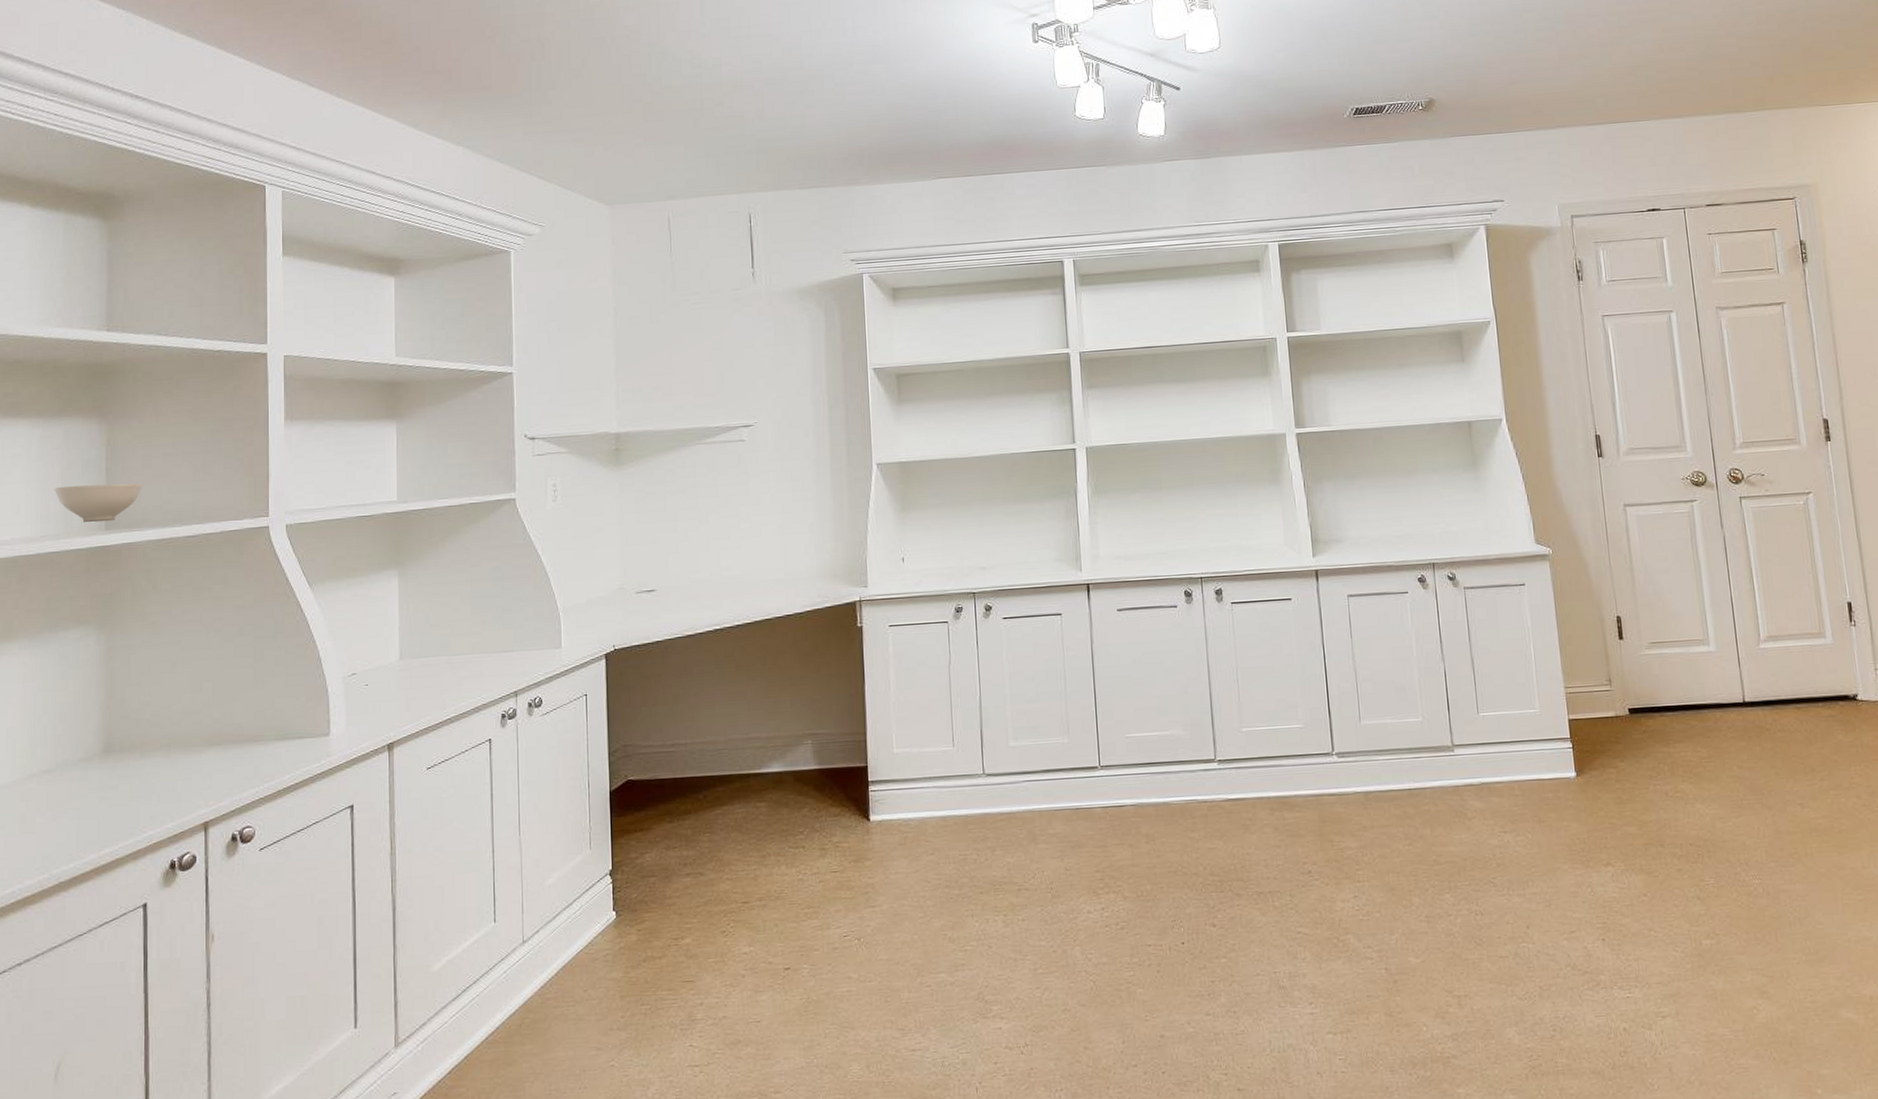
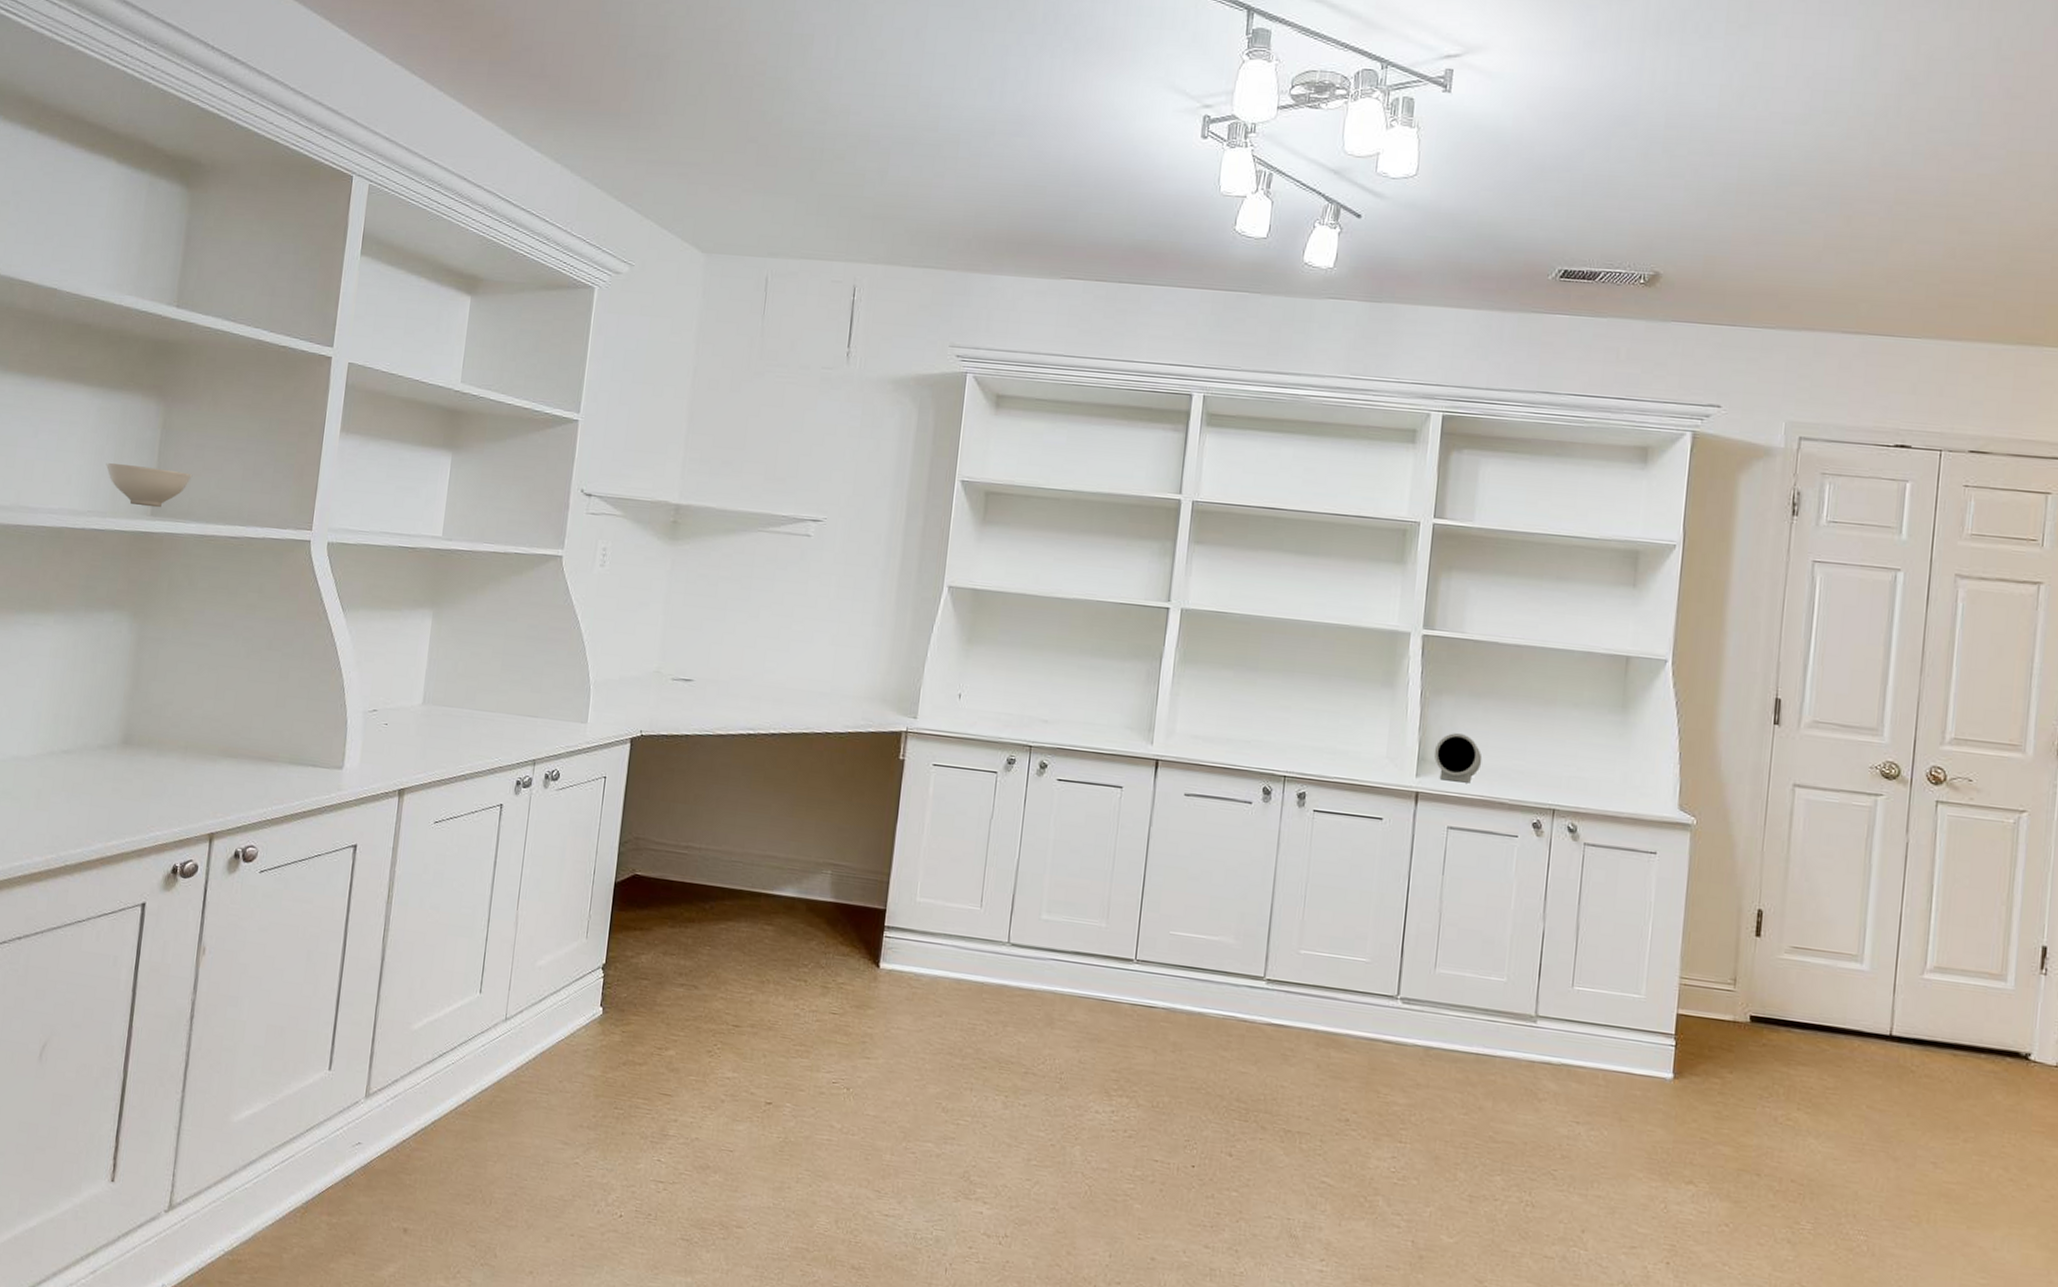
clock: none [1324,513,1366,556] -> present [1433,733,1483,783]

